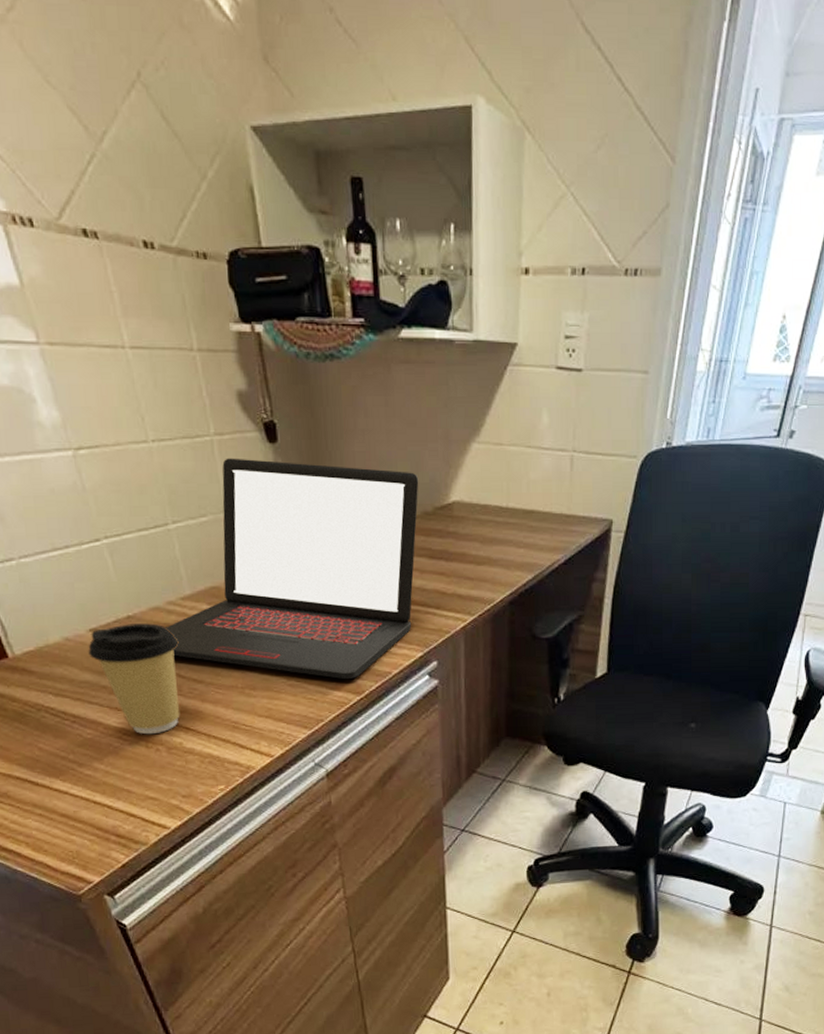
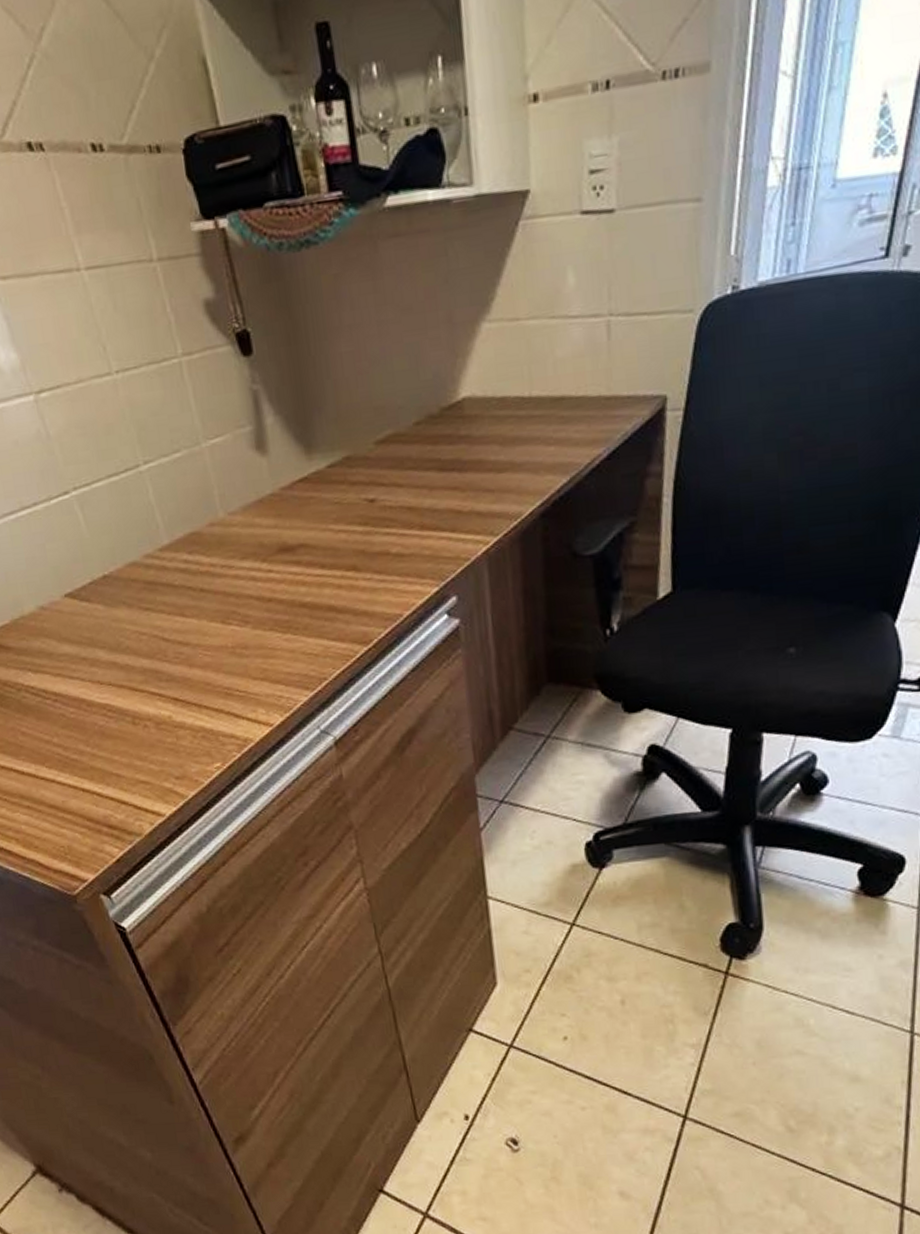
coffee cup: present [88,623,180,735] -> none [65,581,167,710]
laptop: present [166,458,419,679] -> none [145,368,424,628]

